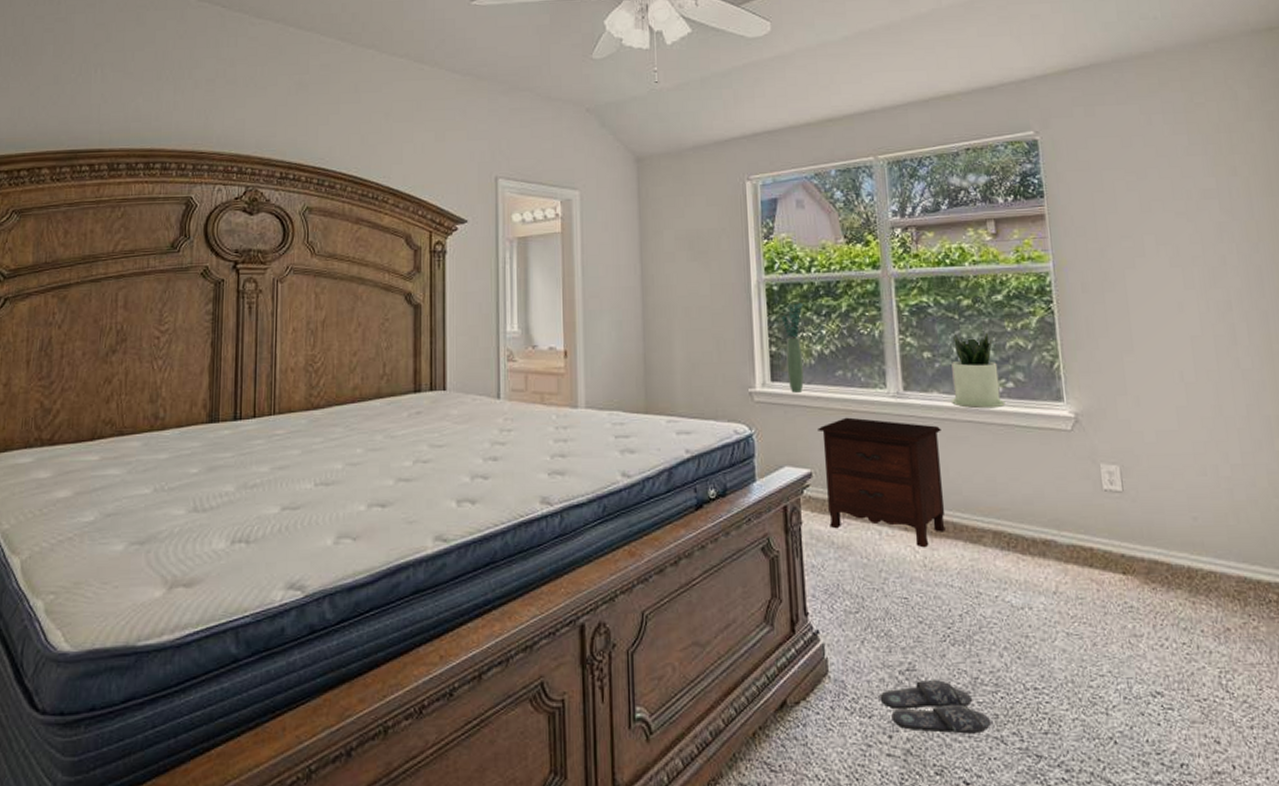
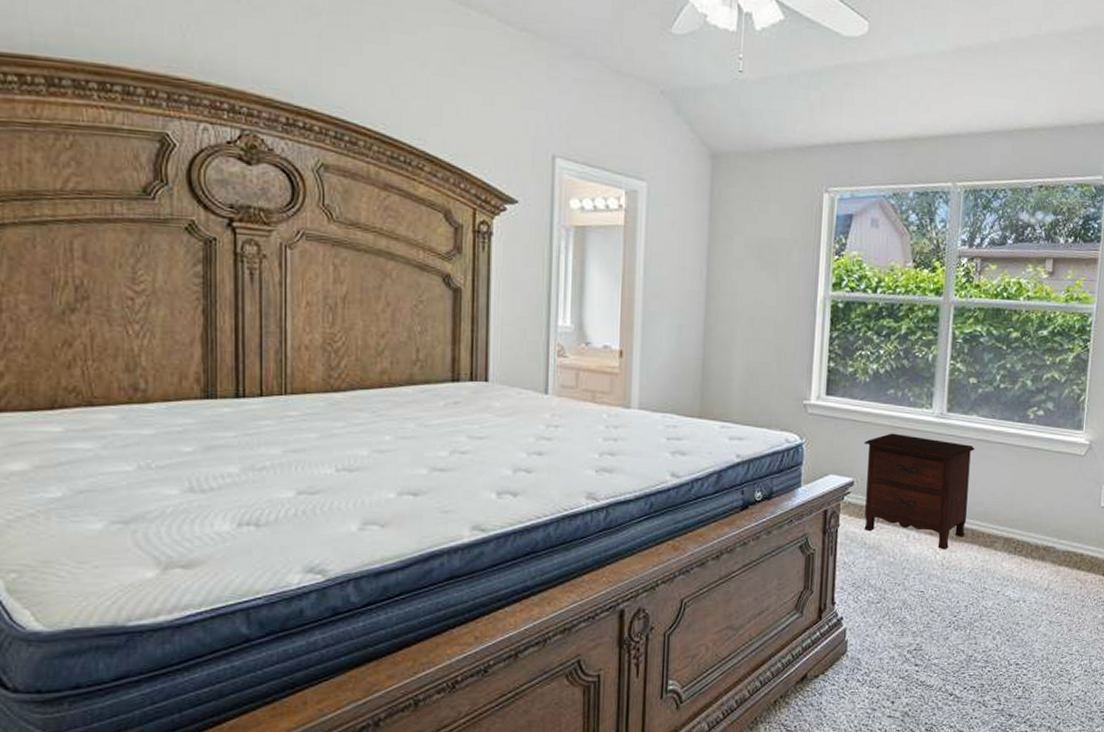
vase: present [781,300,804,393] -> none [842,319,866,408]
slippers: present [879,680,990,734] -> none [888,658,977,700]
planter: present [950,332,1006,409] -> none [987,361,1034,433]

